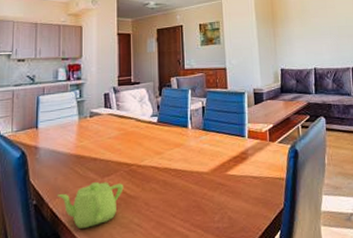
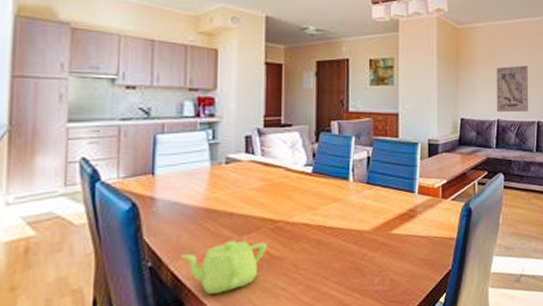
wall art: none [309,18,342,62] -> present [496,65,528,113]

